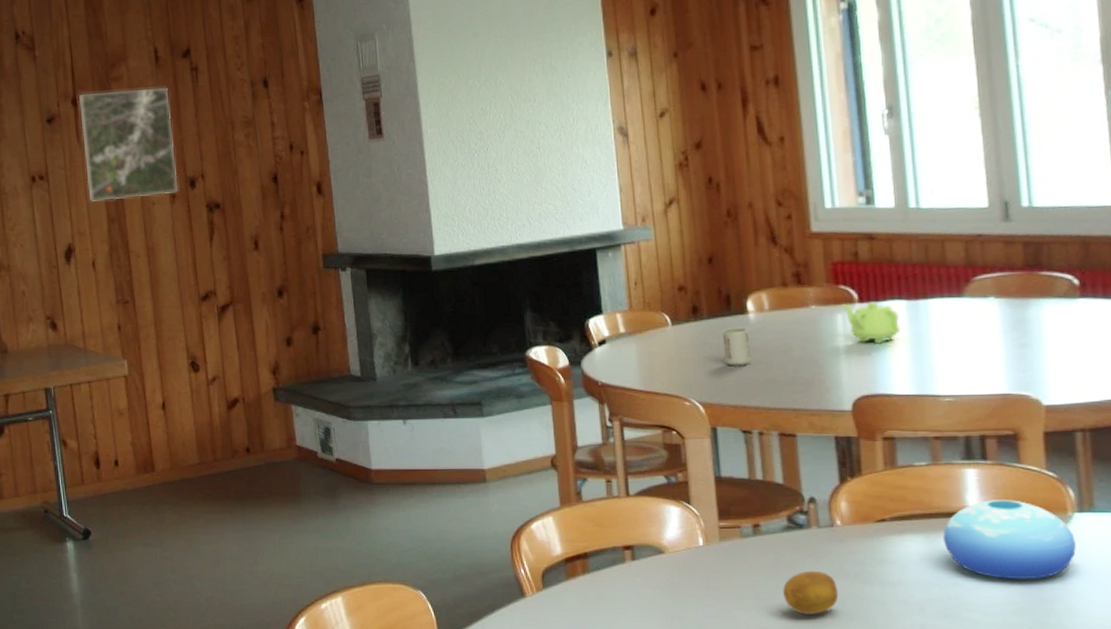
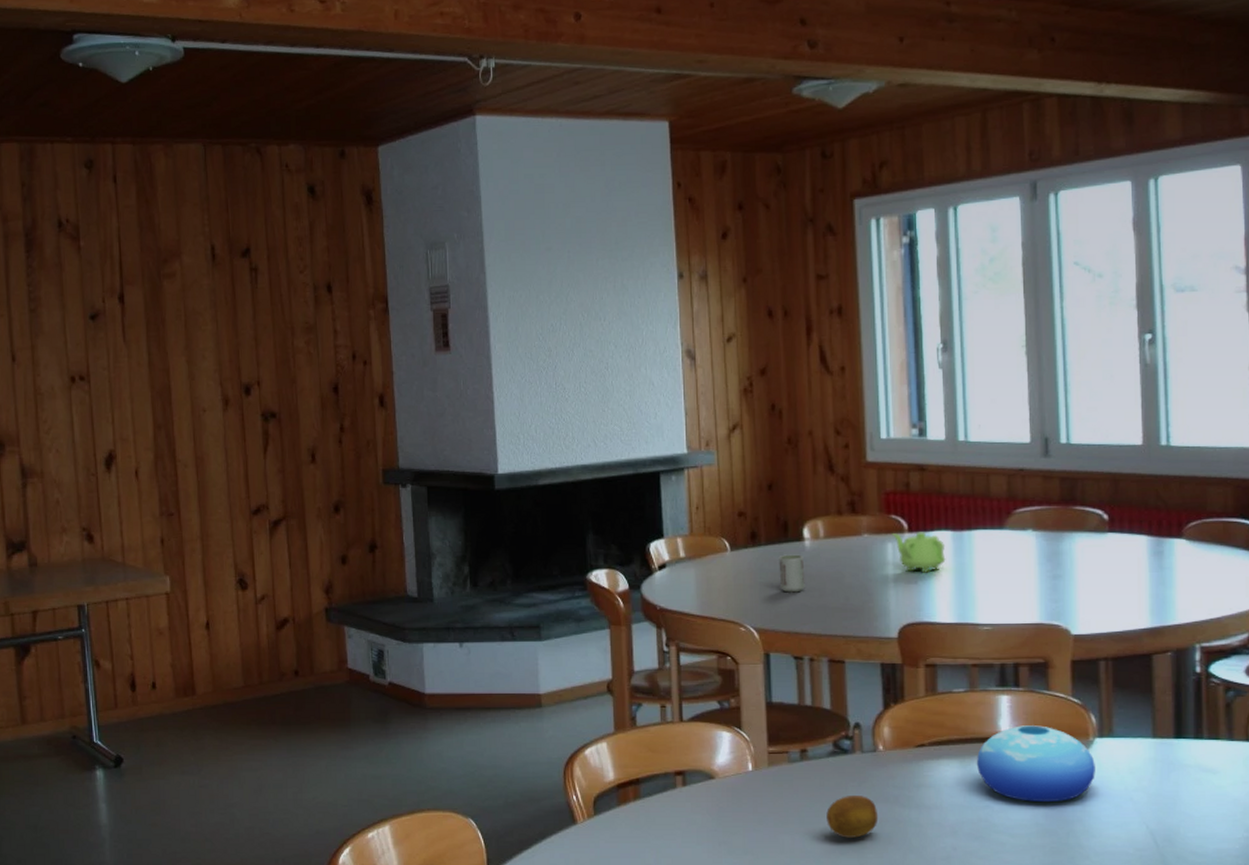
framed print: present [78,88,178,201] -> none [126,288,232,406]

